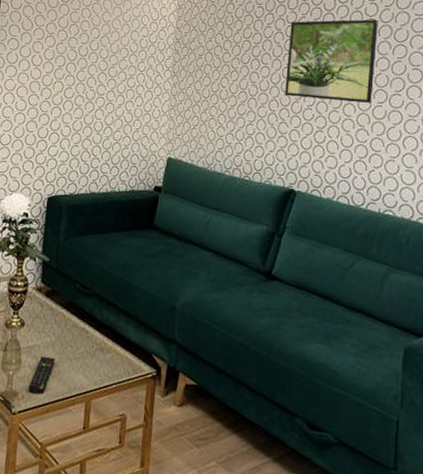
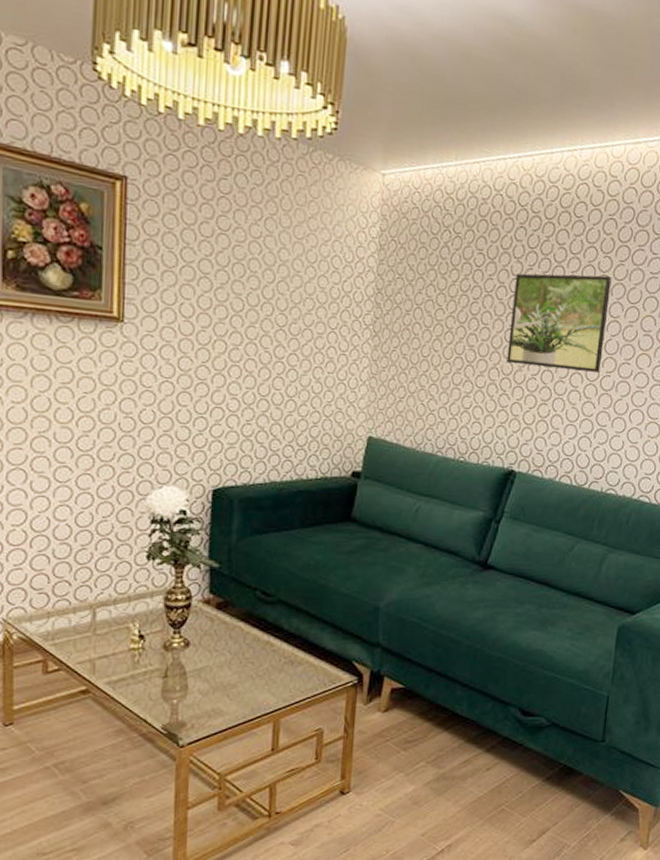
remote control: present [28,356,55,394] -> none [199,677,233,721]

